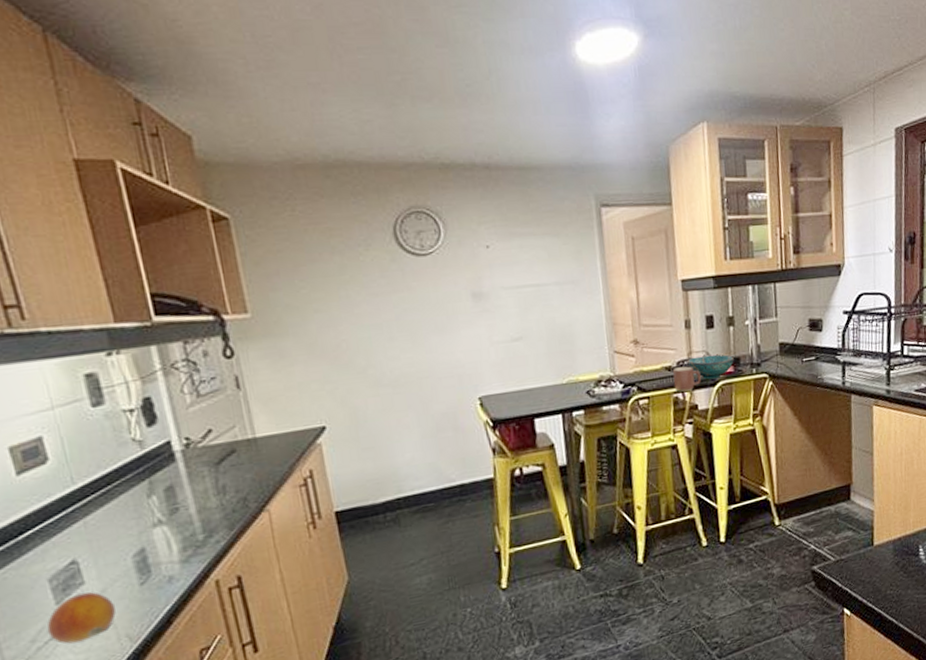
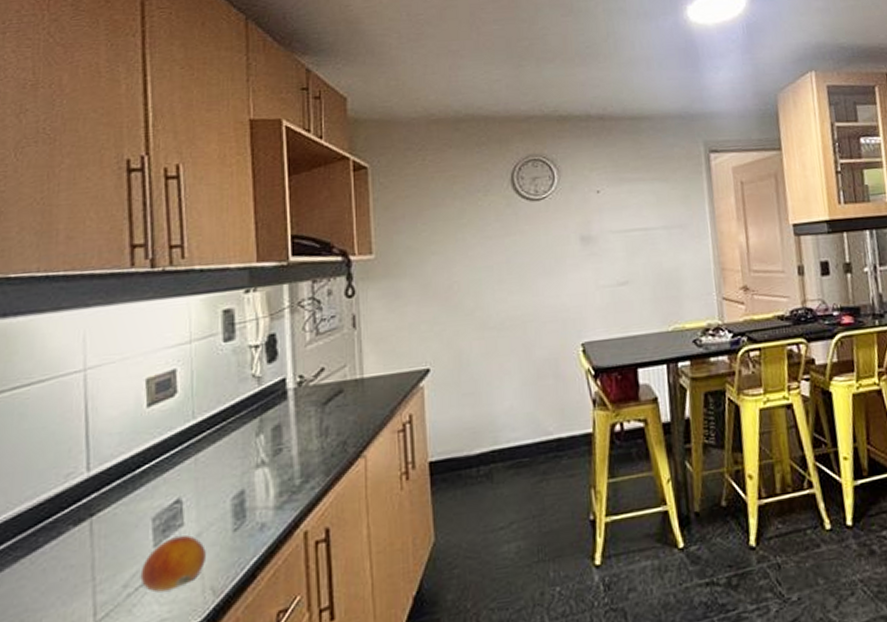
mug: present [672,366,701,392] -> none [785,315,818,344]
bowl: present [687,354,734,380] -> none [801,303,853,332]

